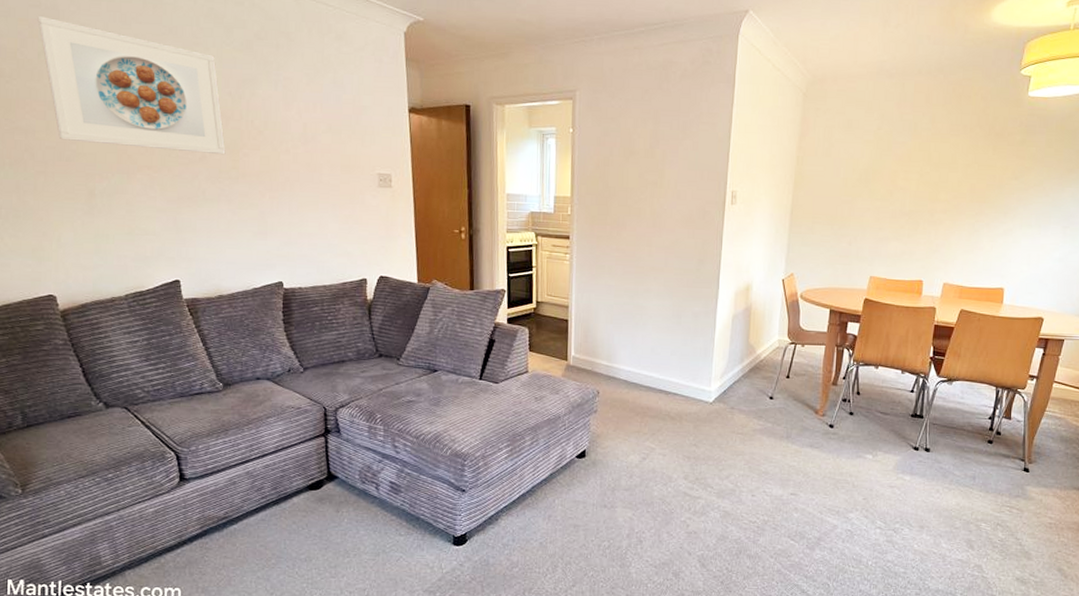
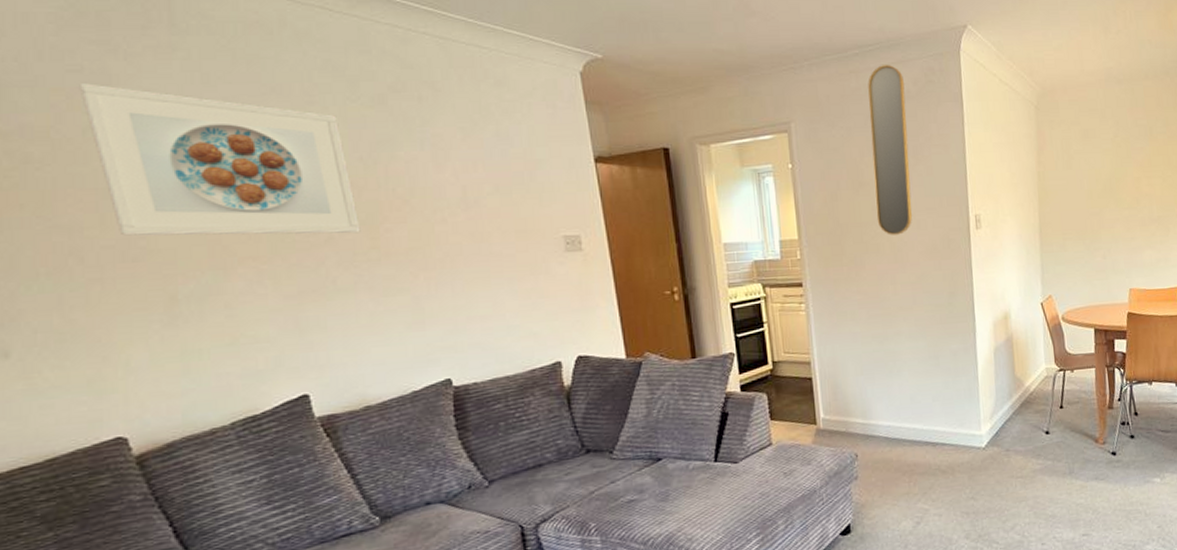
home mirror: none [642,43,683,202] -> present [868,65,913,235]

